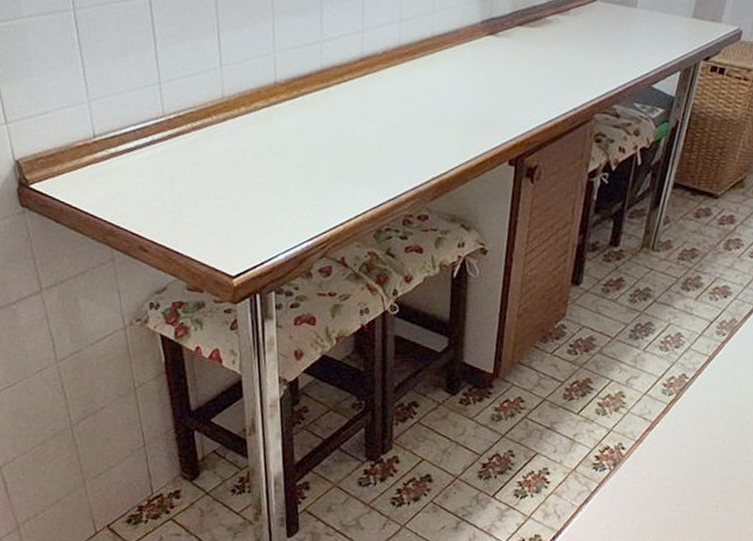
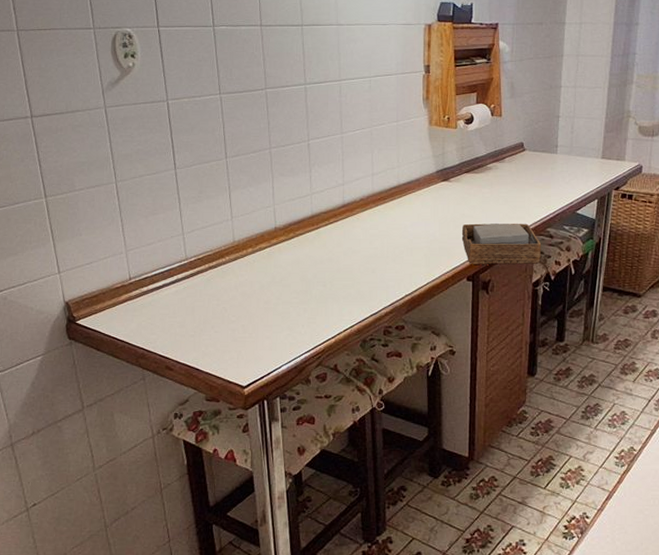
napkin holder: none [506,92,605,150] -> present [461,223,542,265]

